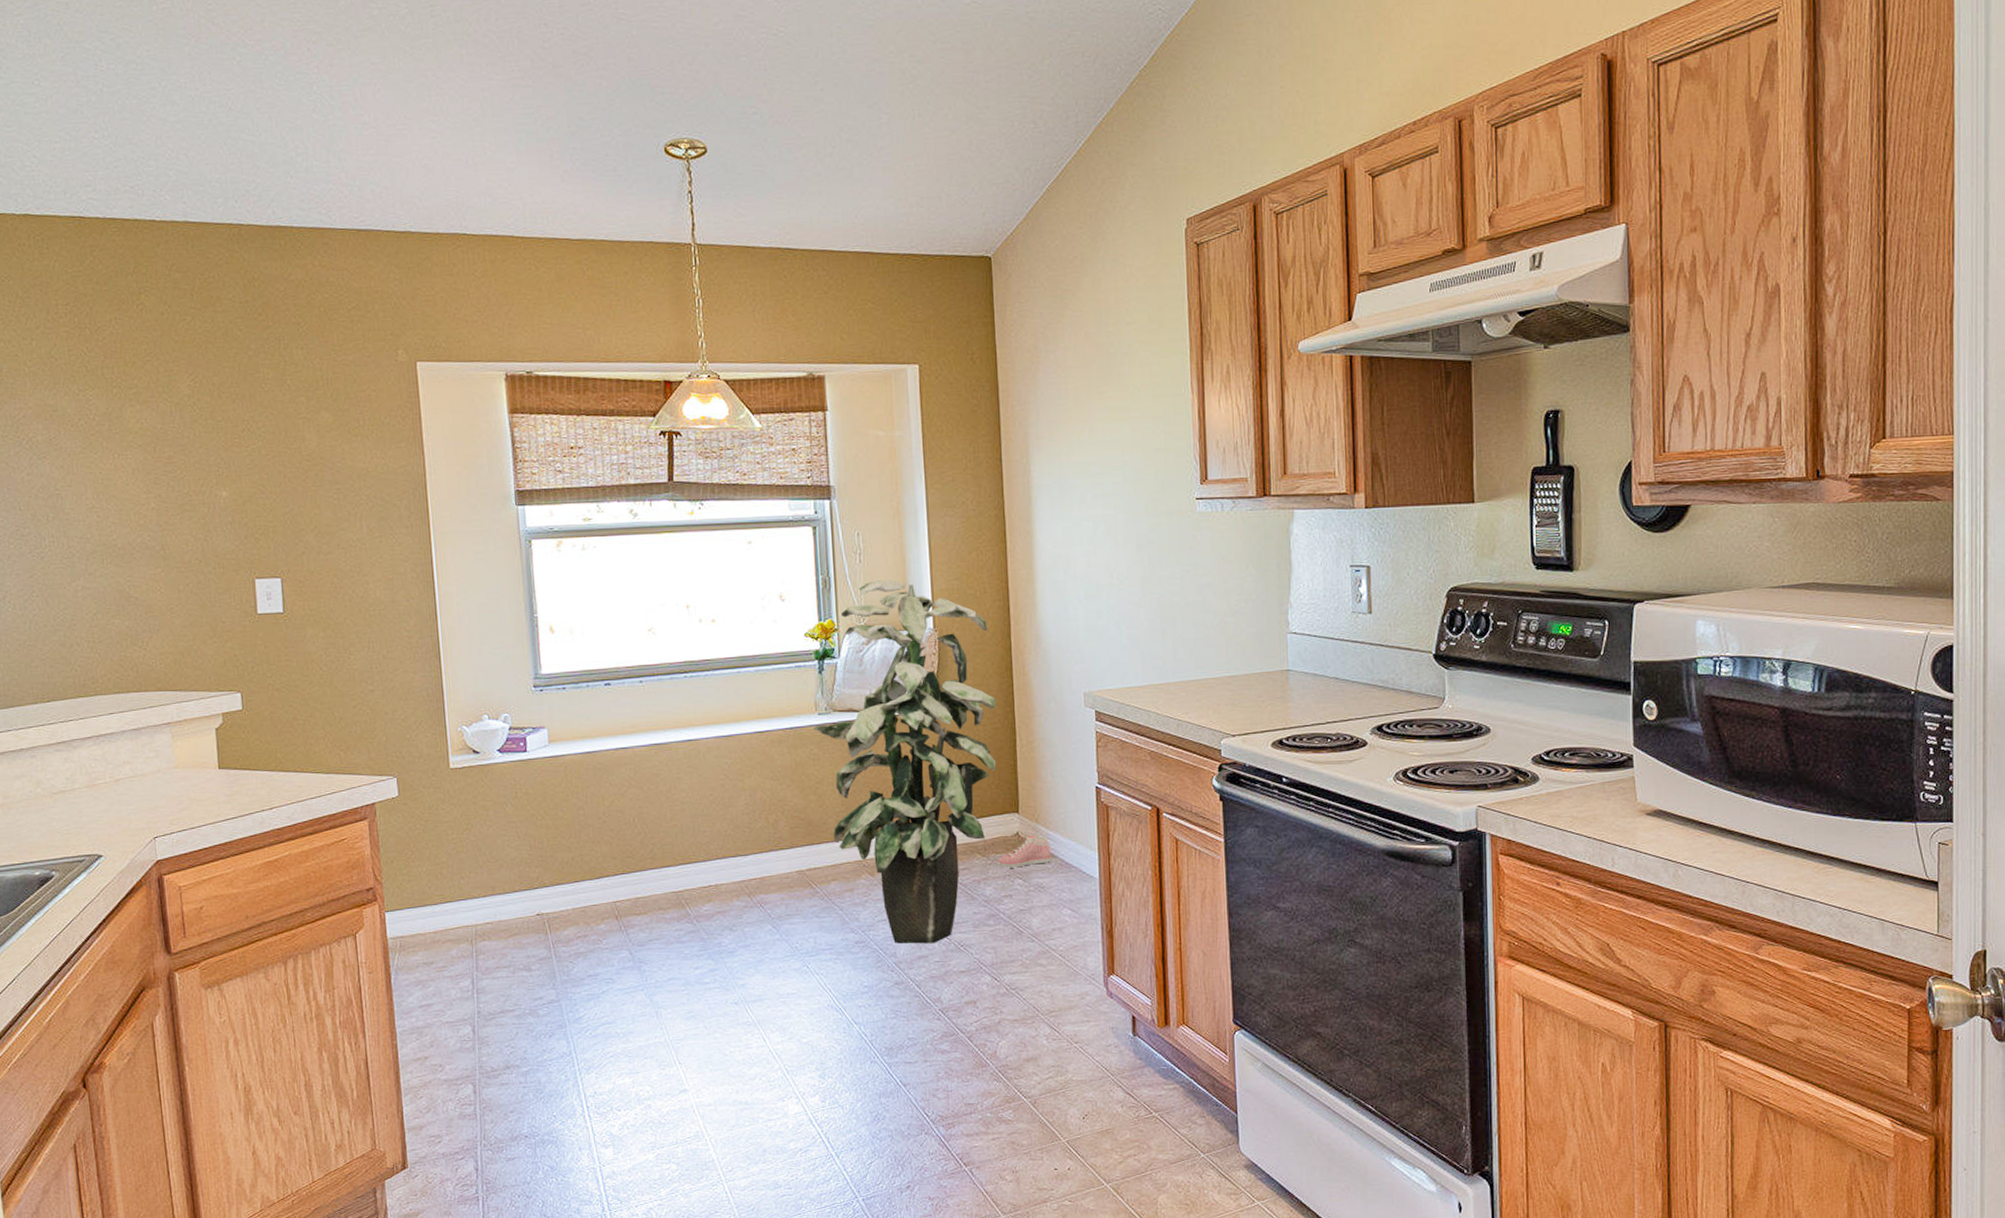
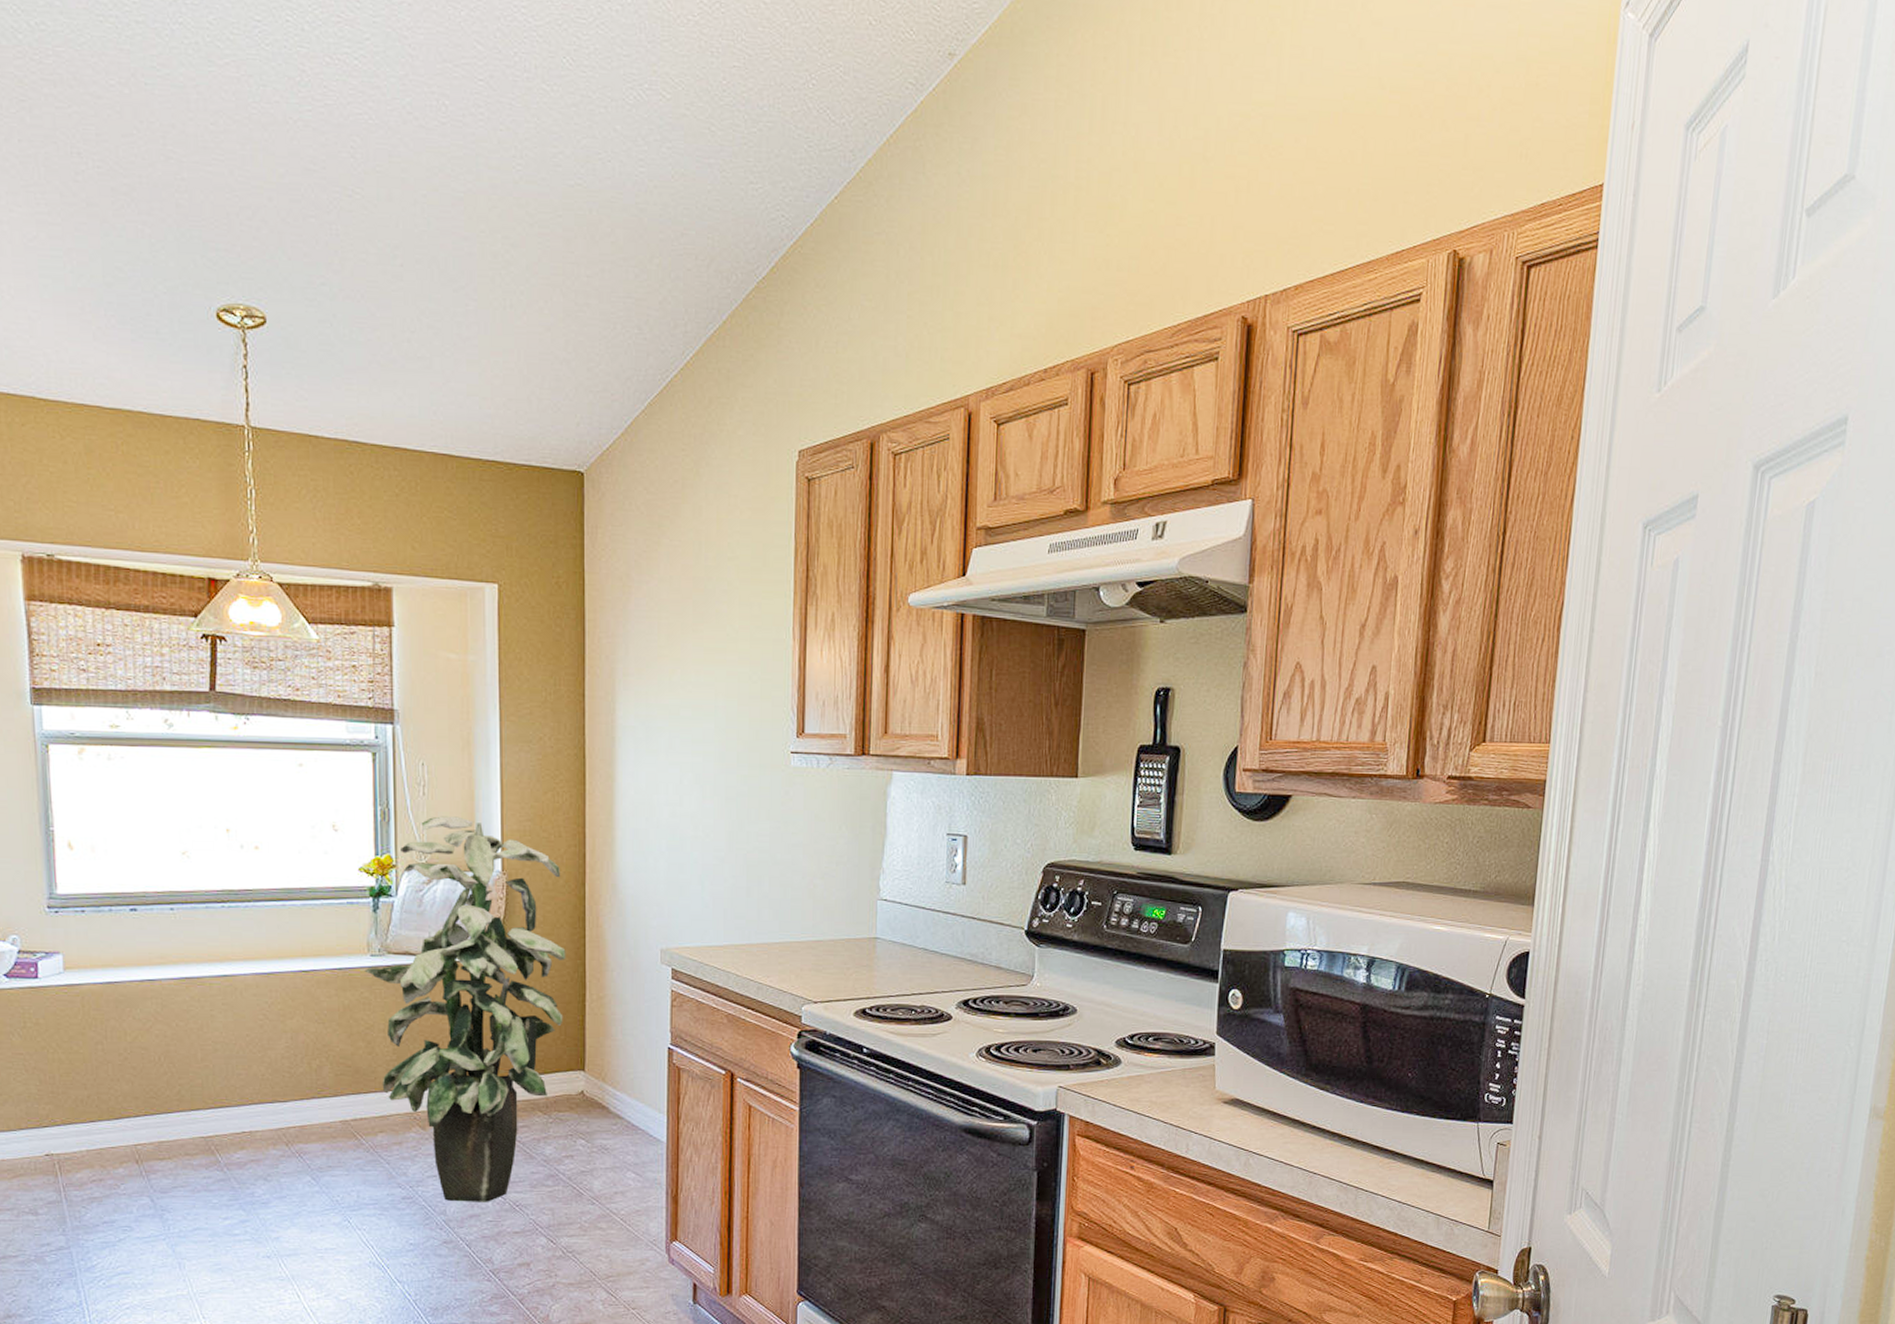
sneaker: present [996,835,1051,868] -> none [558,1095,617,1128]

